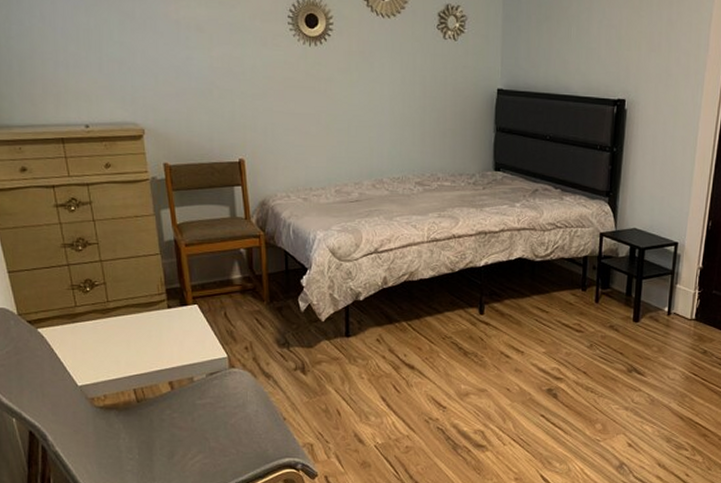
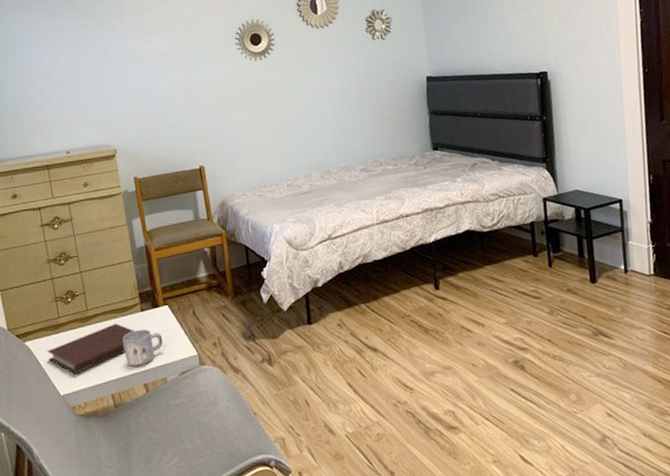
notebook: none [63,318,160,365] -> present [47,323,134,374]
mug: none [147,326,191,363] -> present [122,329,163,367]

